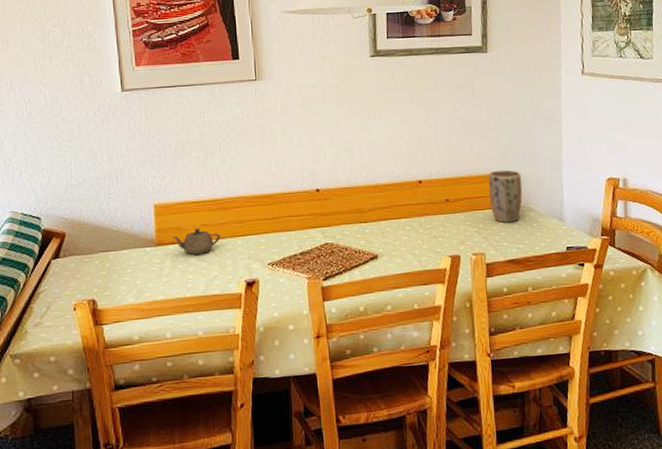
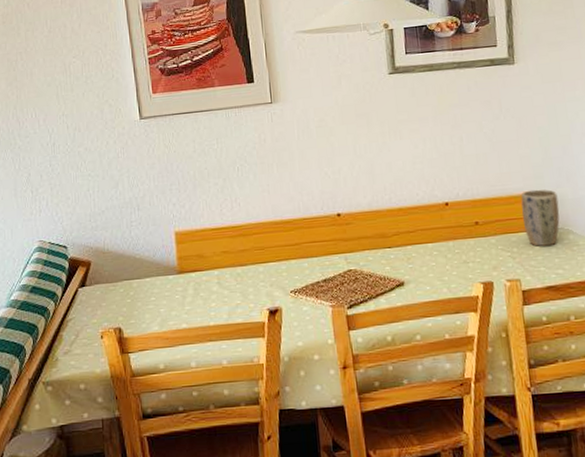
teapot: present [171,228,220,255] -> none [193,255,241,283]

